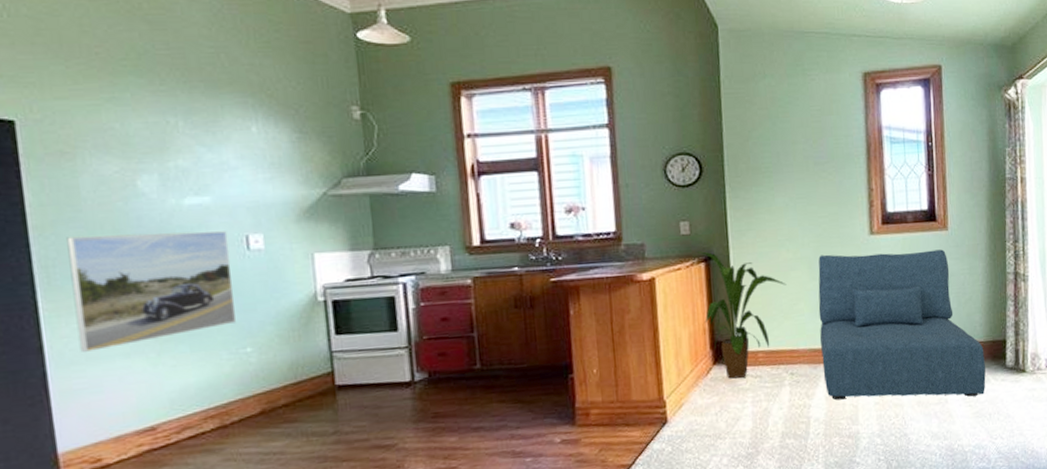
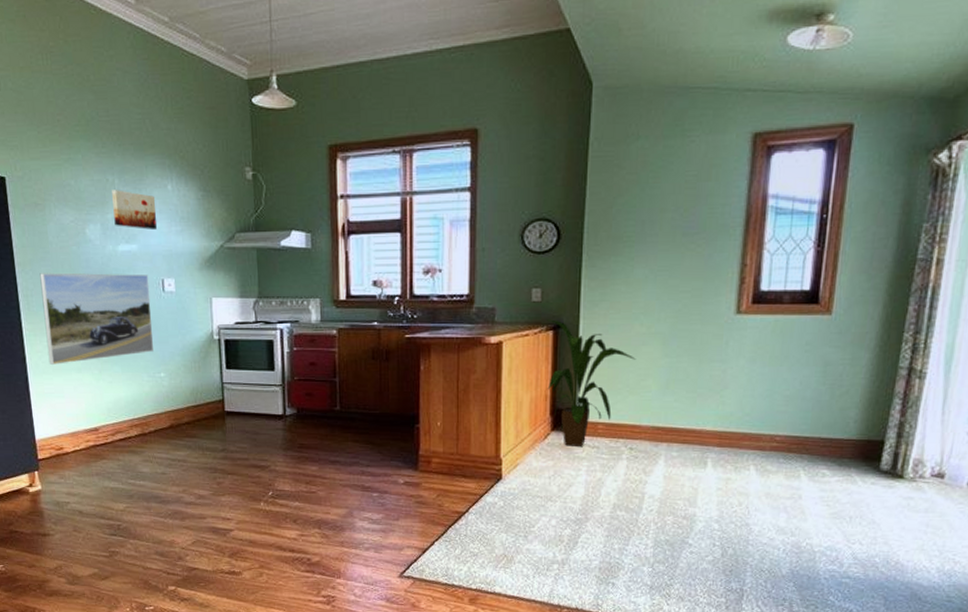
wall art: none [174,133,237,178] -> present [112,190,157,229]
sofa: present [818,249,986,400] -> none [664,331,855,496]

